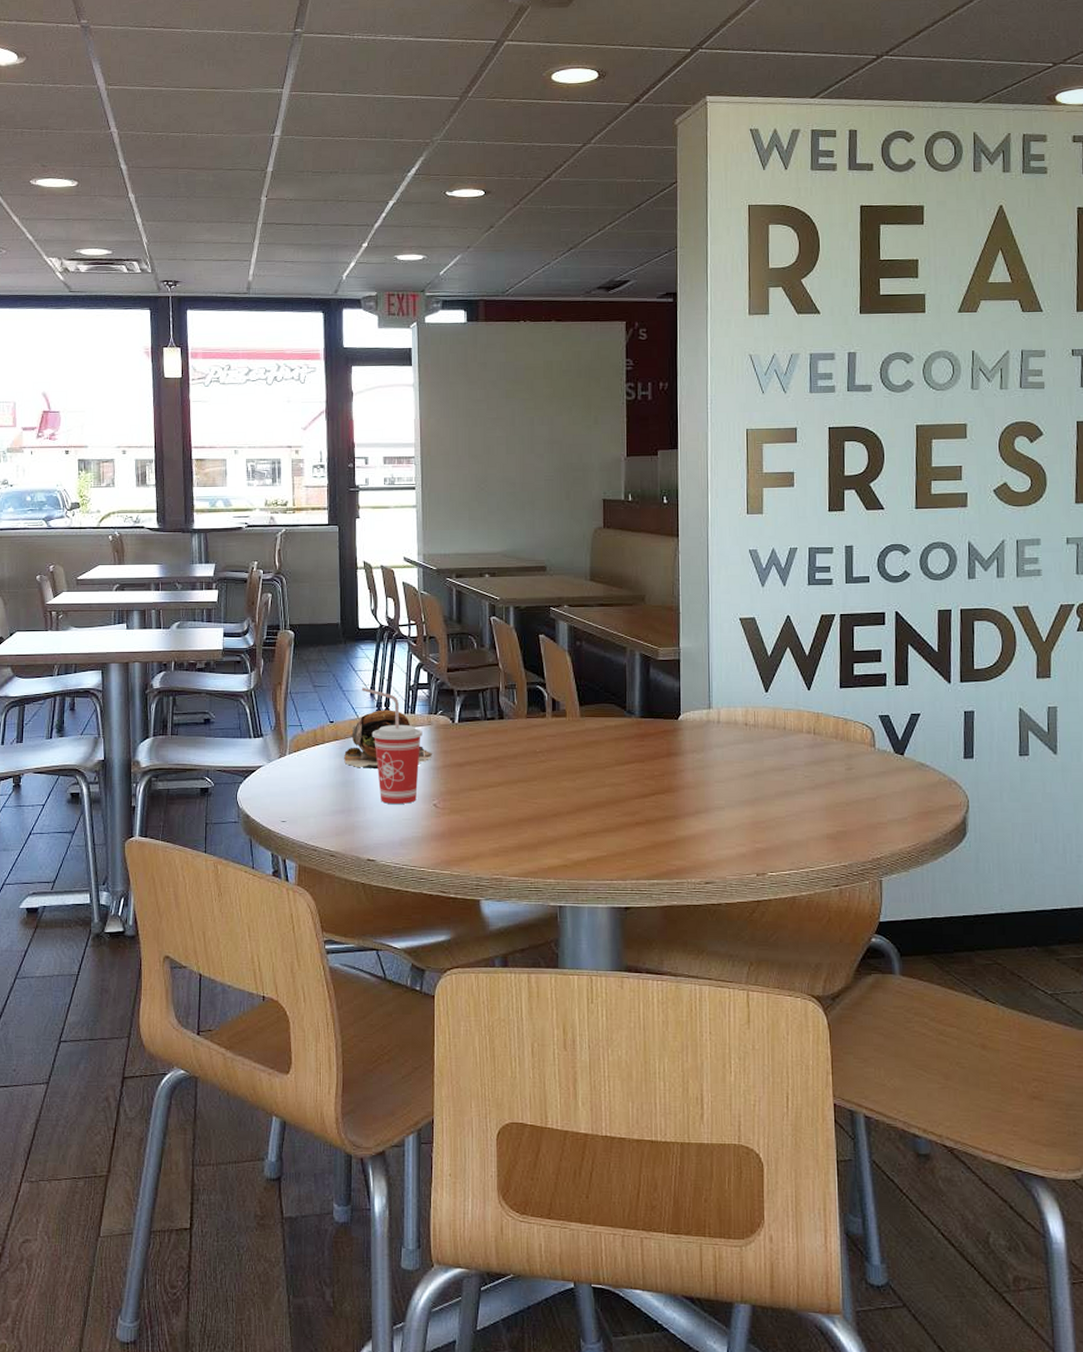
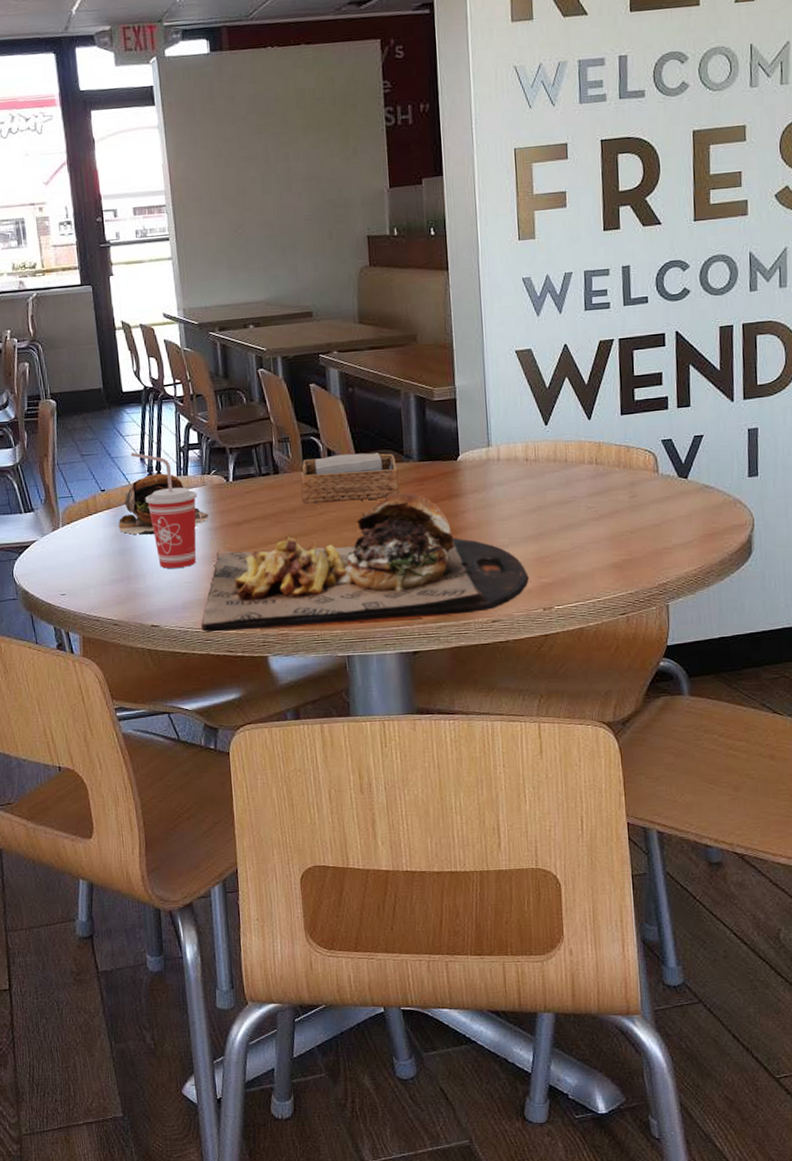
food tray: none [416,748,743,875] -> present [201,493,529,632]
napkin holder: none [523,705,620,751] -> present [300,453,399,504]

